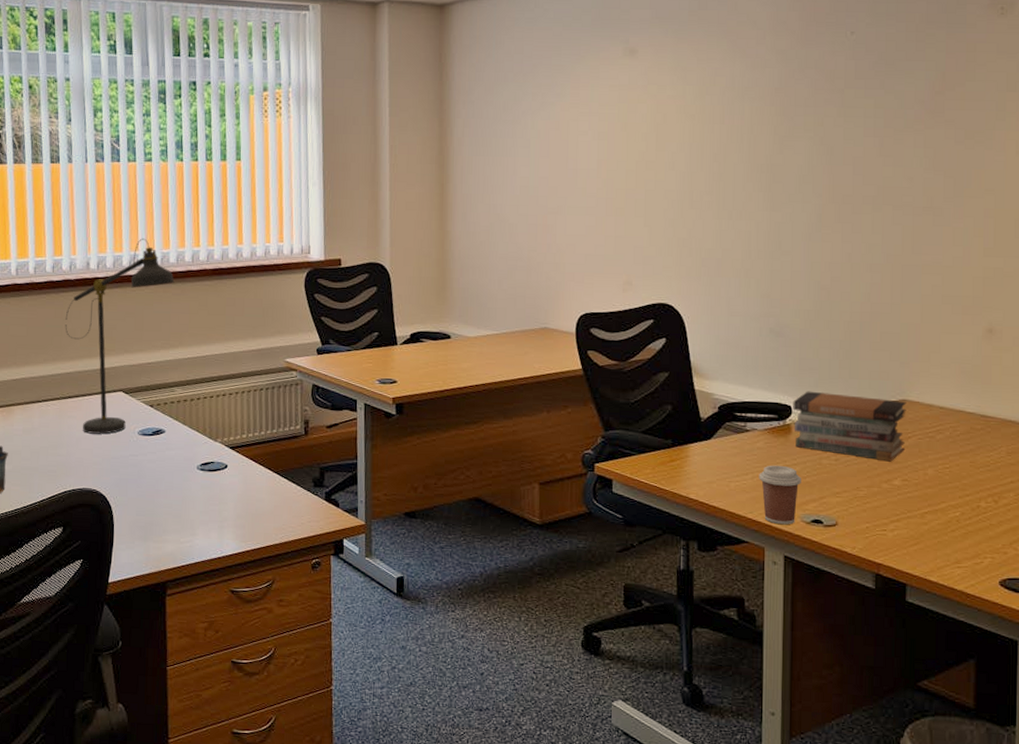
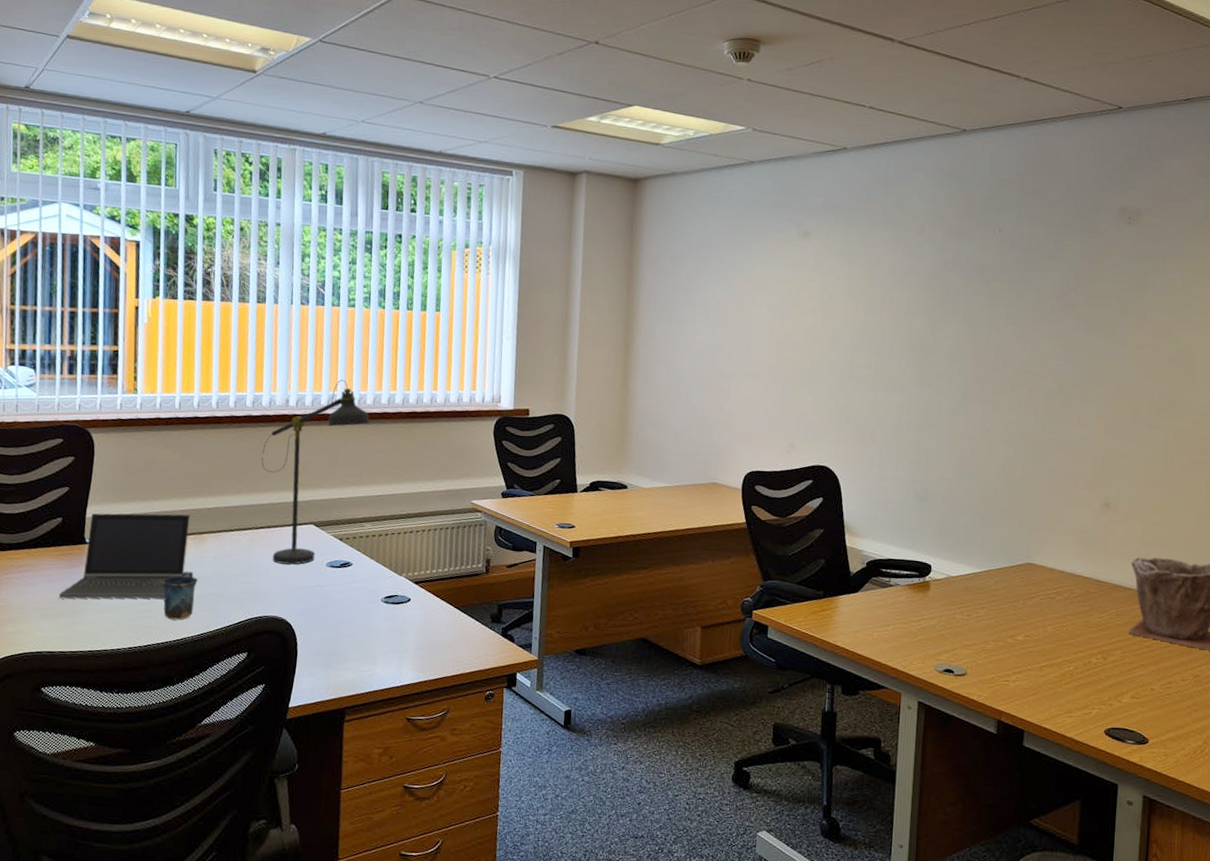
coffee cup: present [759,465,801,524] -> none [899,617,937,673]
book stack: present [793,391,907,462] -> none [932,551,1032,619]

